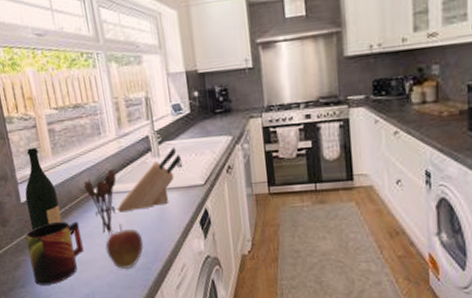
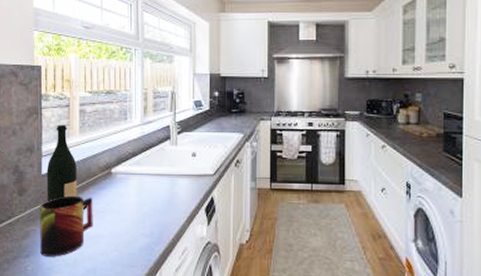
utensil holder: present [83,168,117,234] -> none [104,151,135,212]
apple: present [105,224,144,270] -> none [114,203,151,249]
knife block: present [117,146,182,213] -> none [132,138,197,193]

